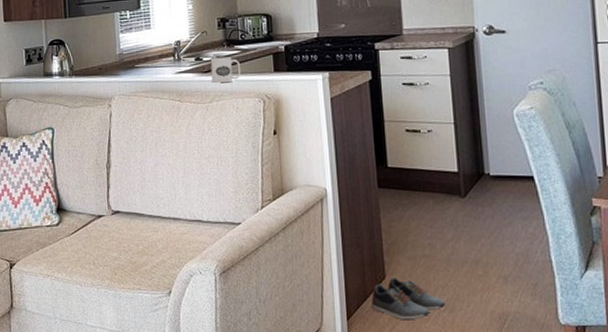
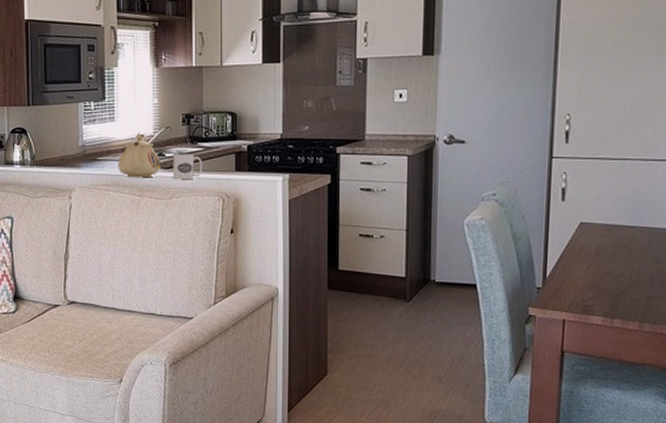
teapot: none [156,38,199,84] -> present [118,132,161,178]
shoe: present [371,276,446,321] -> none [312,373,382,415]

